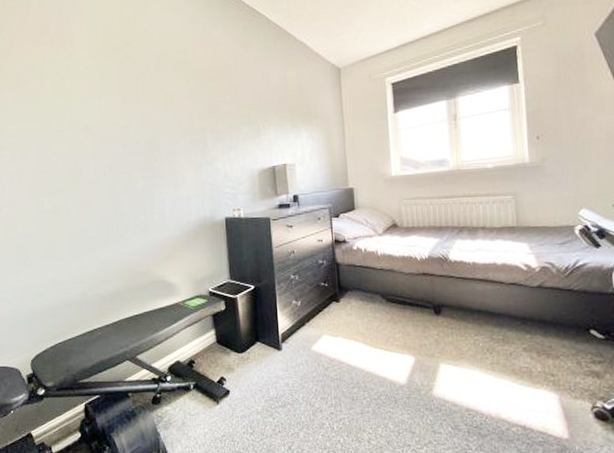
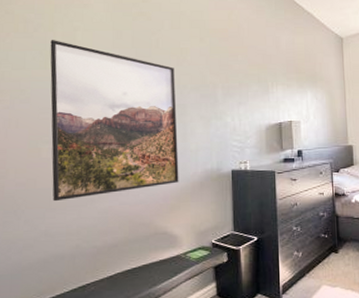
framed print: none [41,92,173,252] -> present [50,40,179,202]

